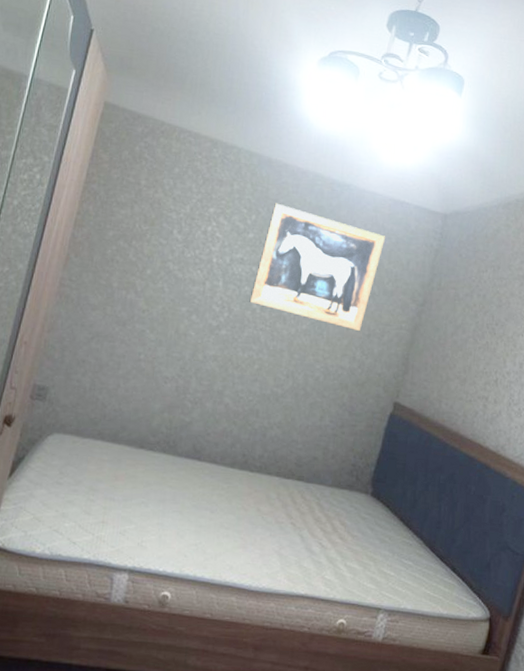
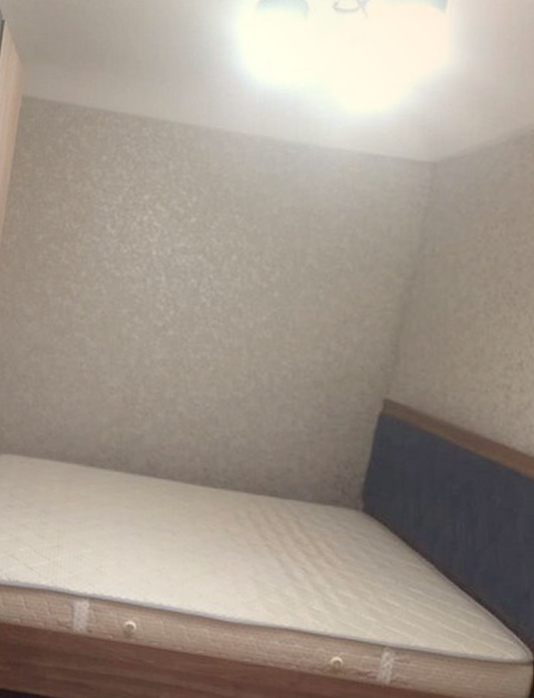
wall art: present [249,203,386,331] -> none [197,178,358,317]

